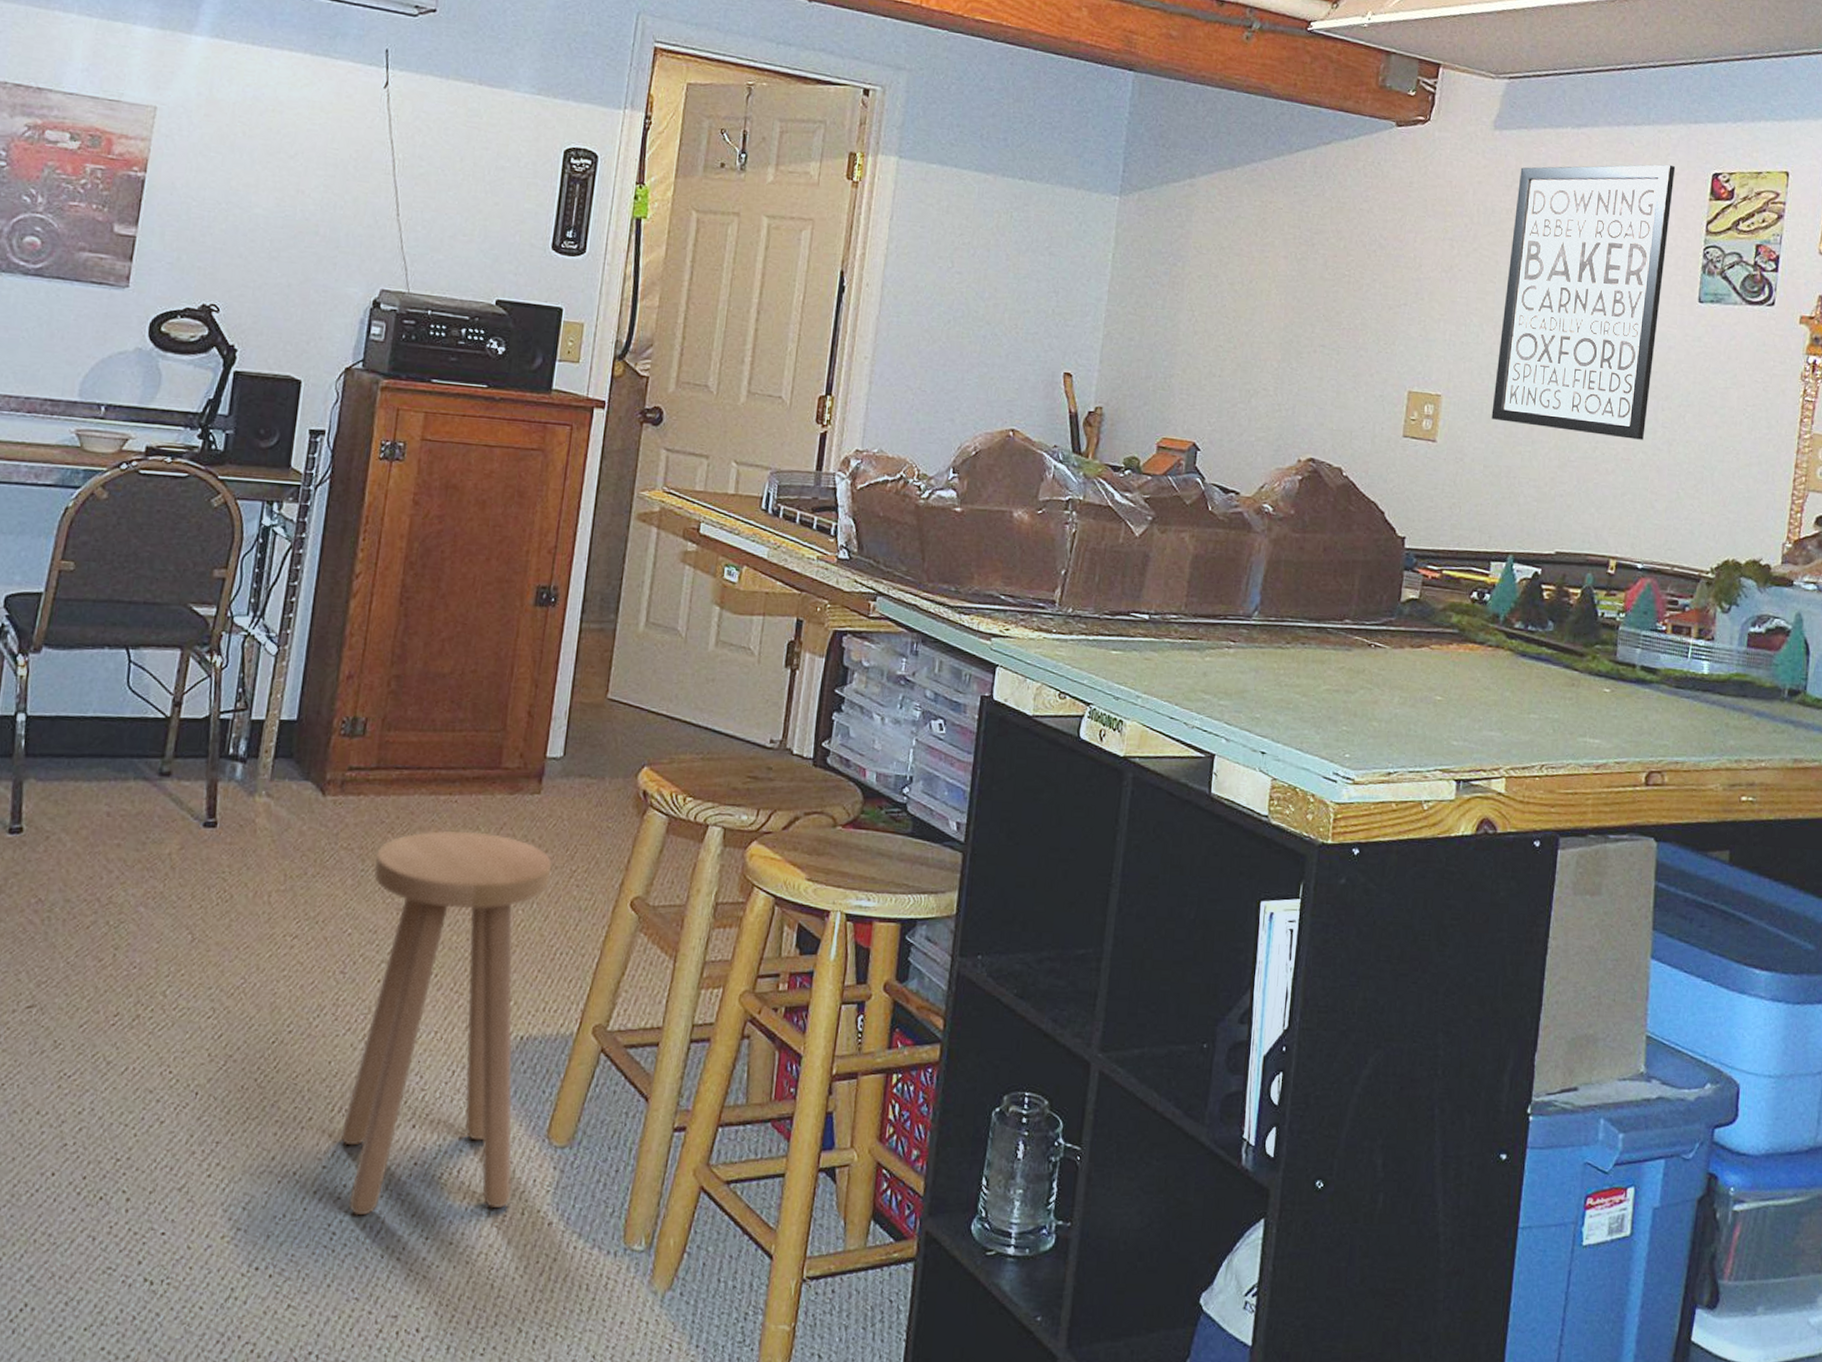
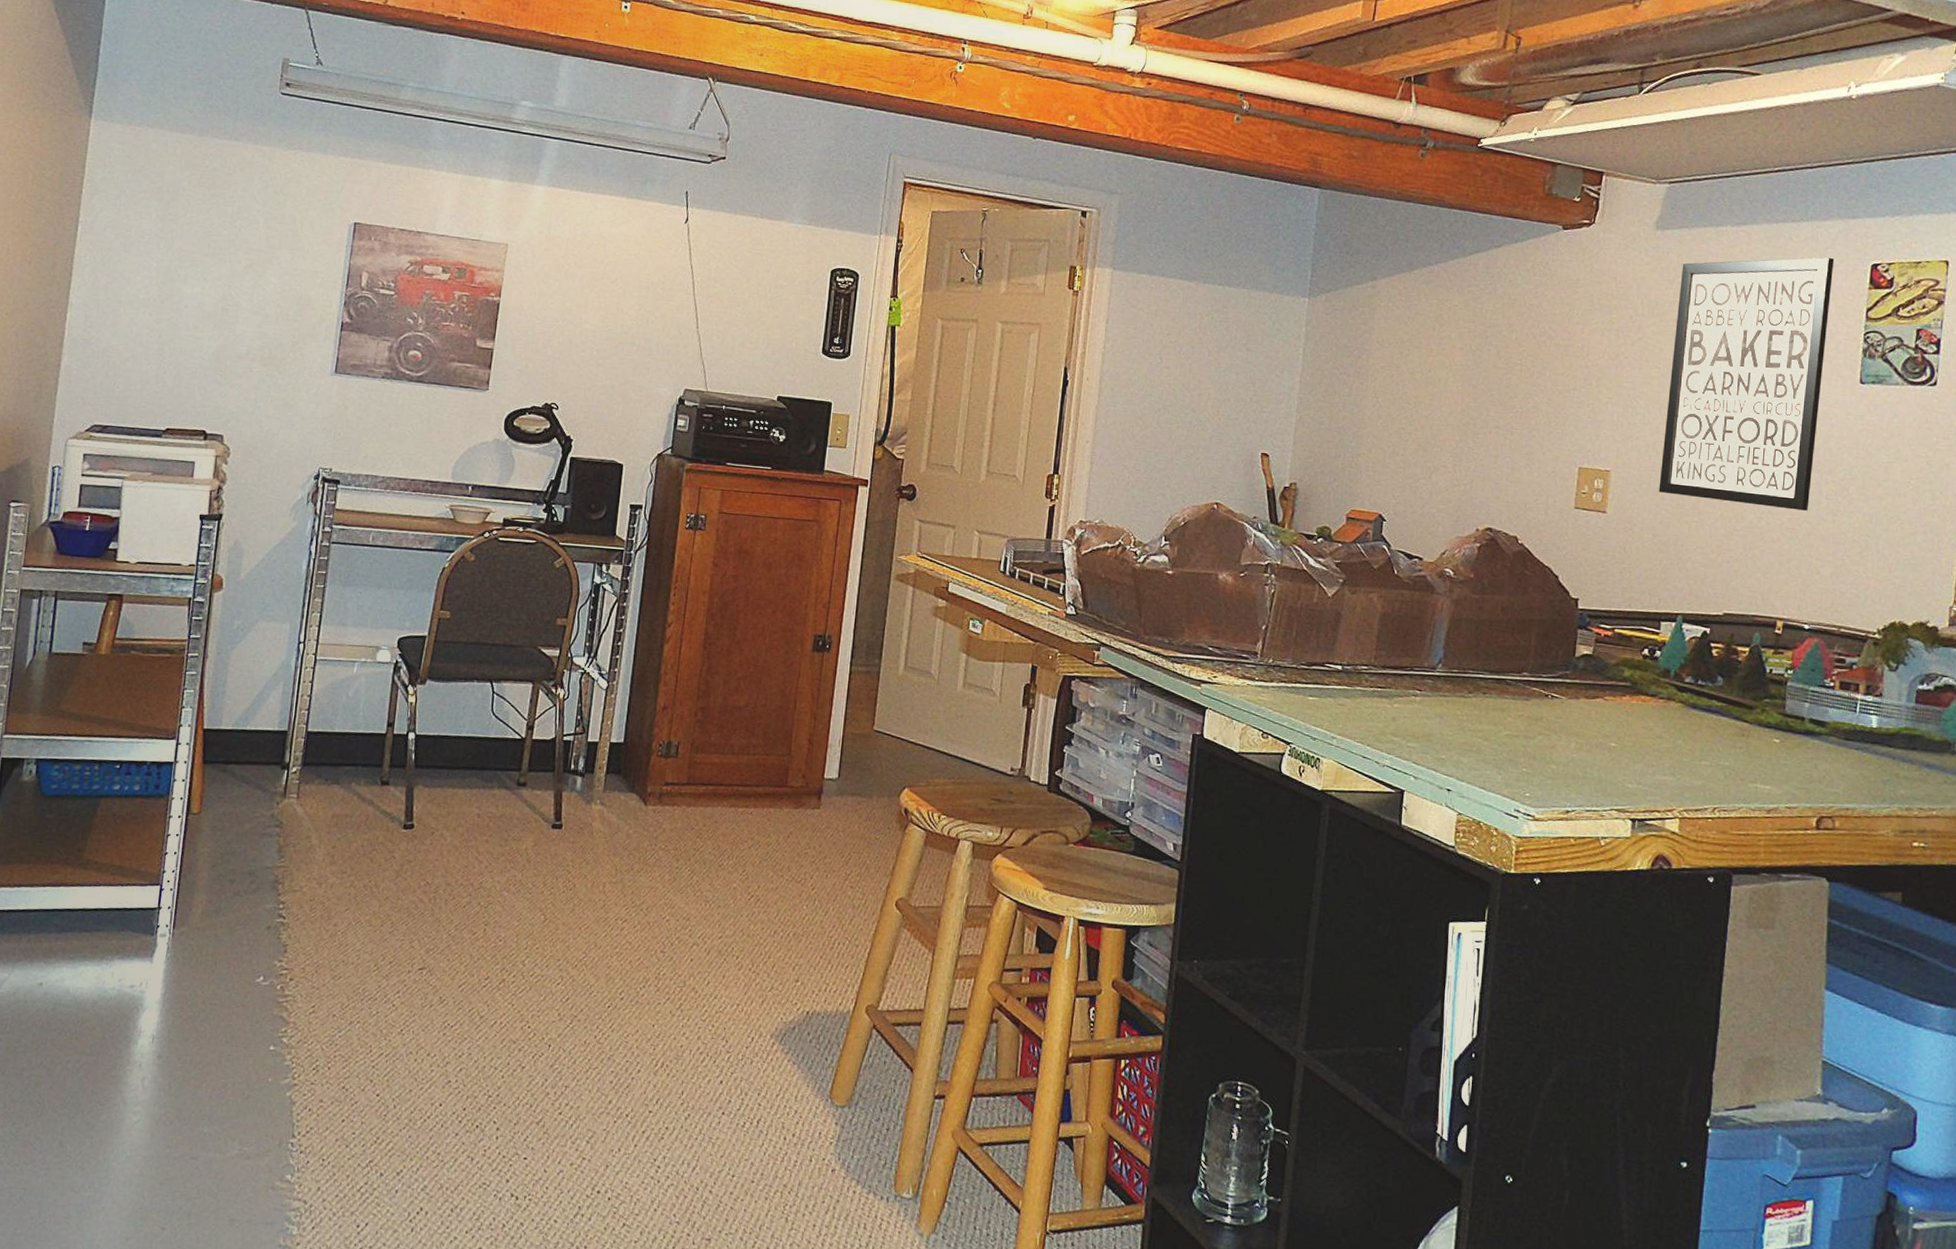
stool: present [340,831,551,1216] -> none [663,837,830,1154]

